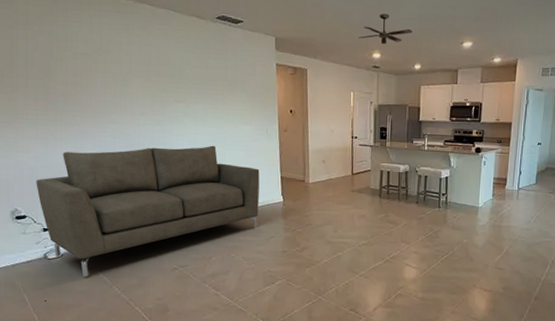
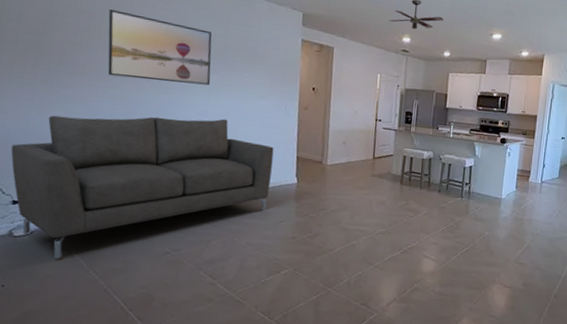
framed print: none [101,49,197,115] -> present [107,8,212,86]

